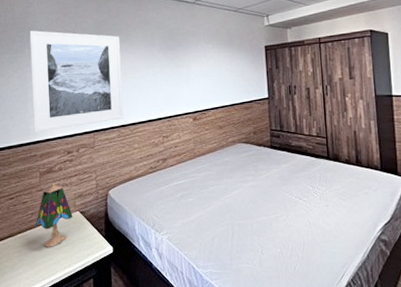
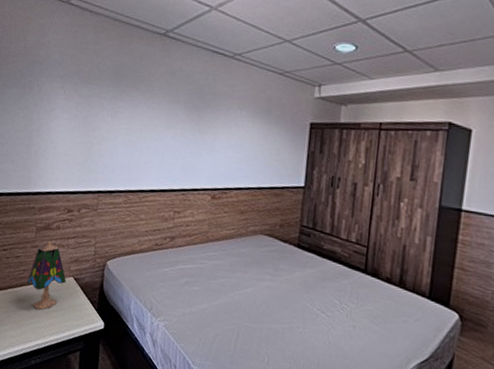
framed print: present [29,30,124,133] -> none [35,65,139,184]

